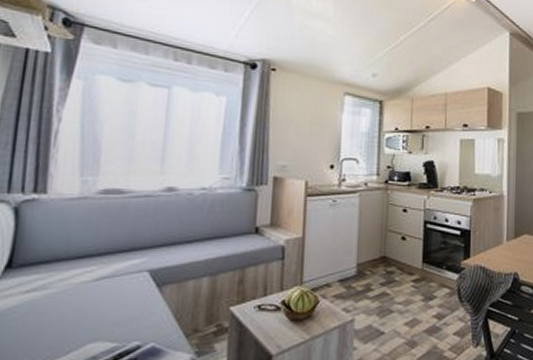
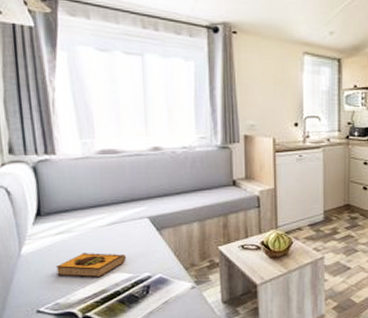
hardback book: none [17,316,112,349] -> present [56,253,126,278]

